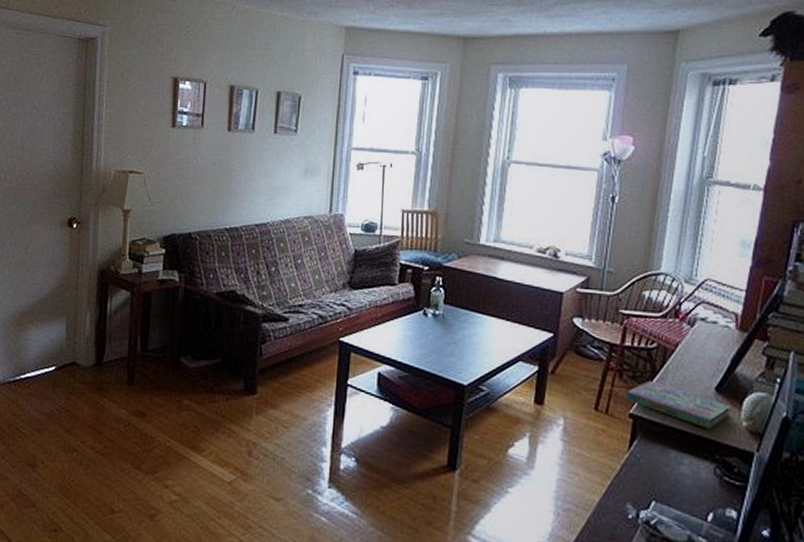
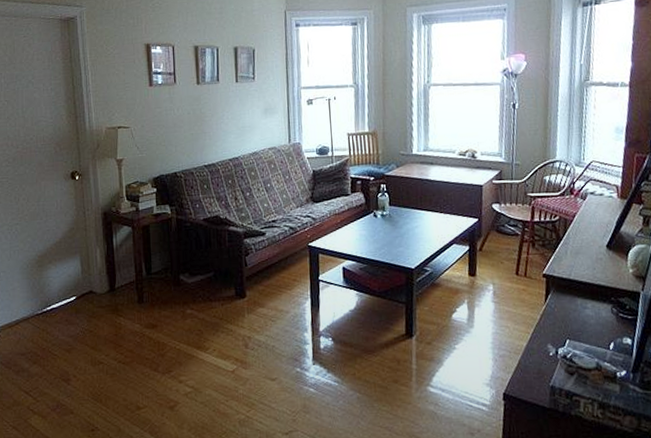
book: present [625,380,731,429] -> none [538,246,620,278]

